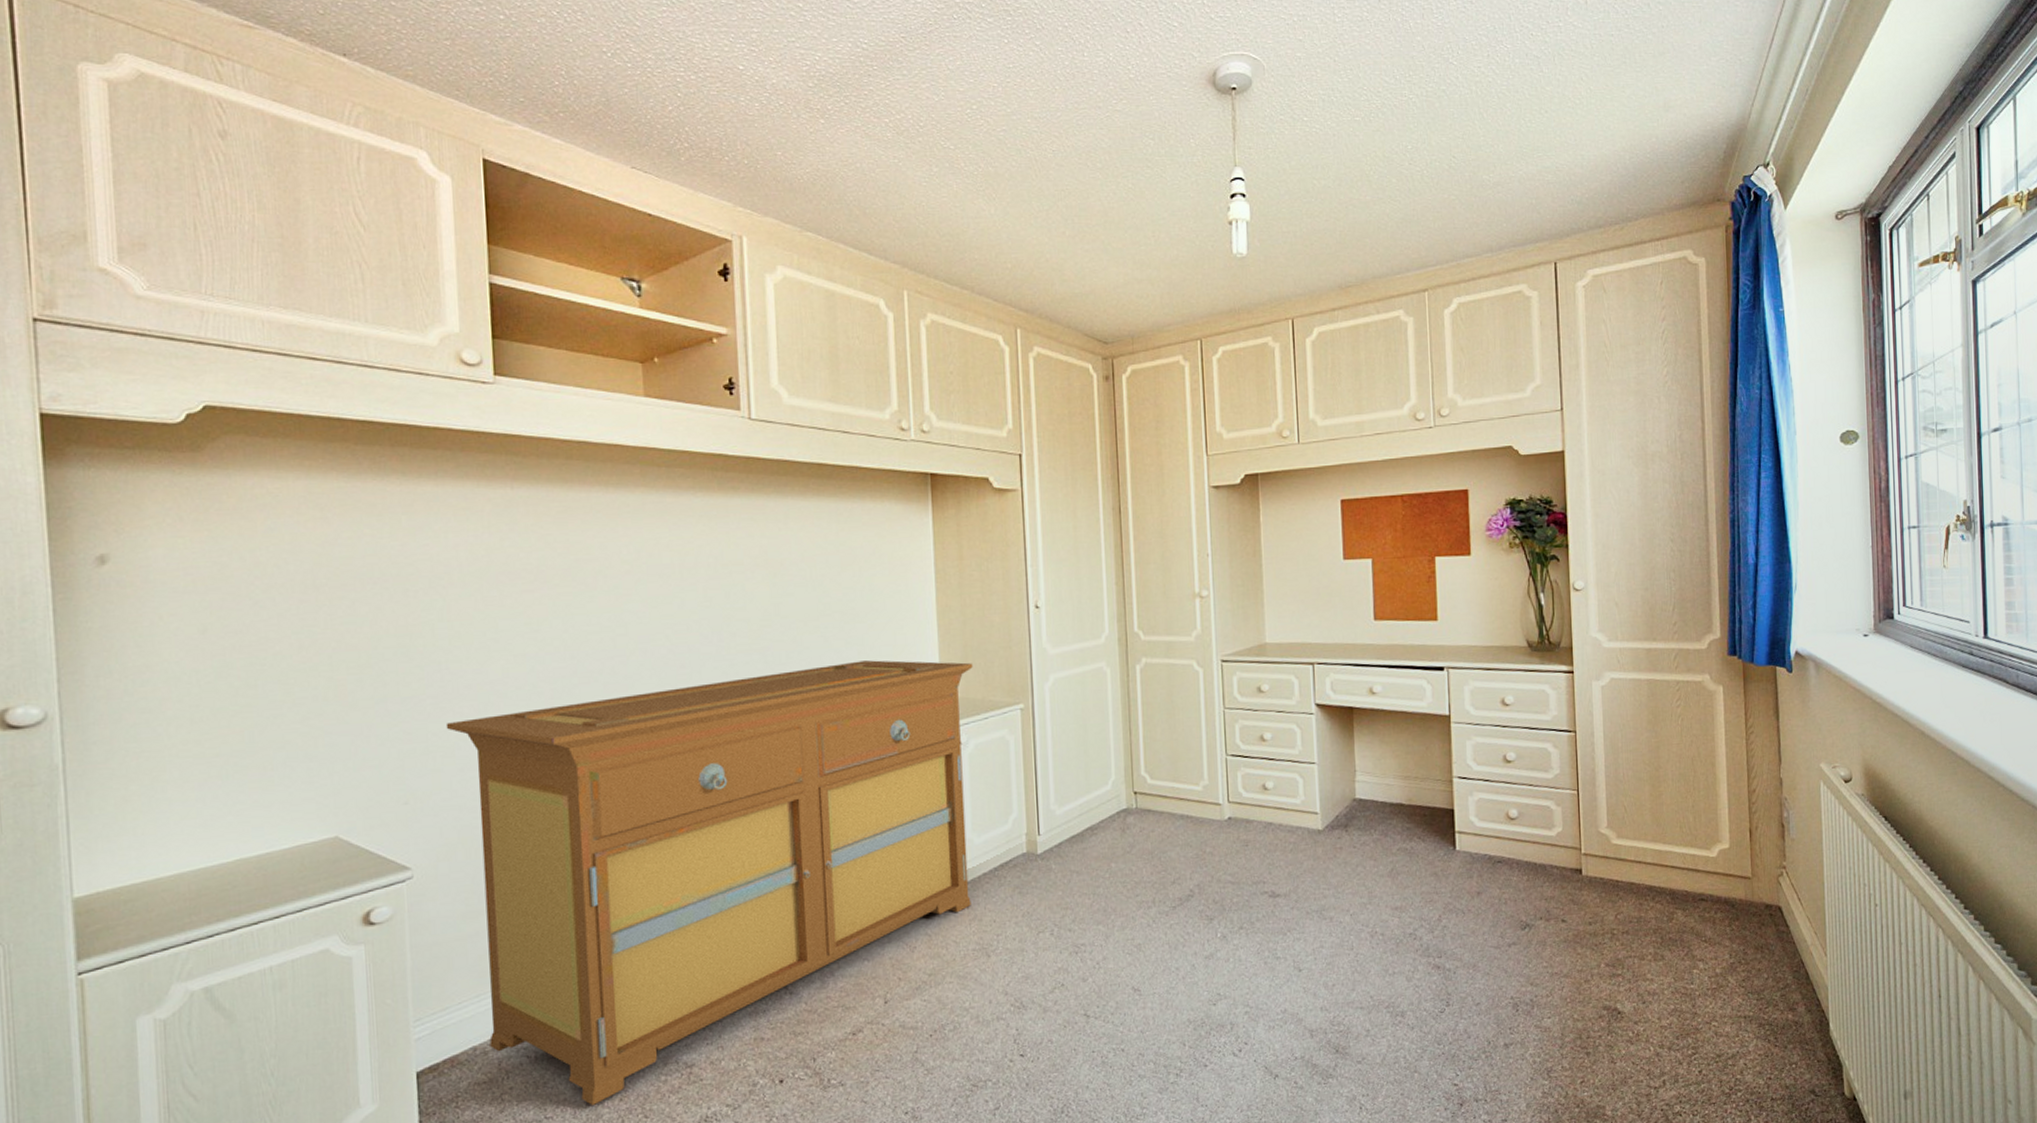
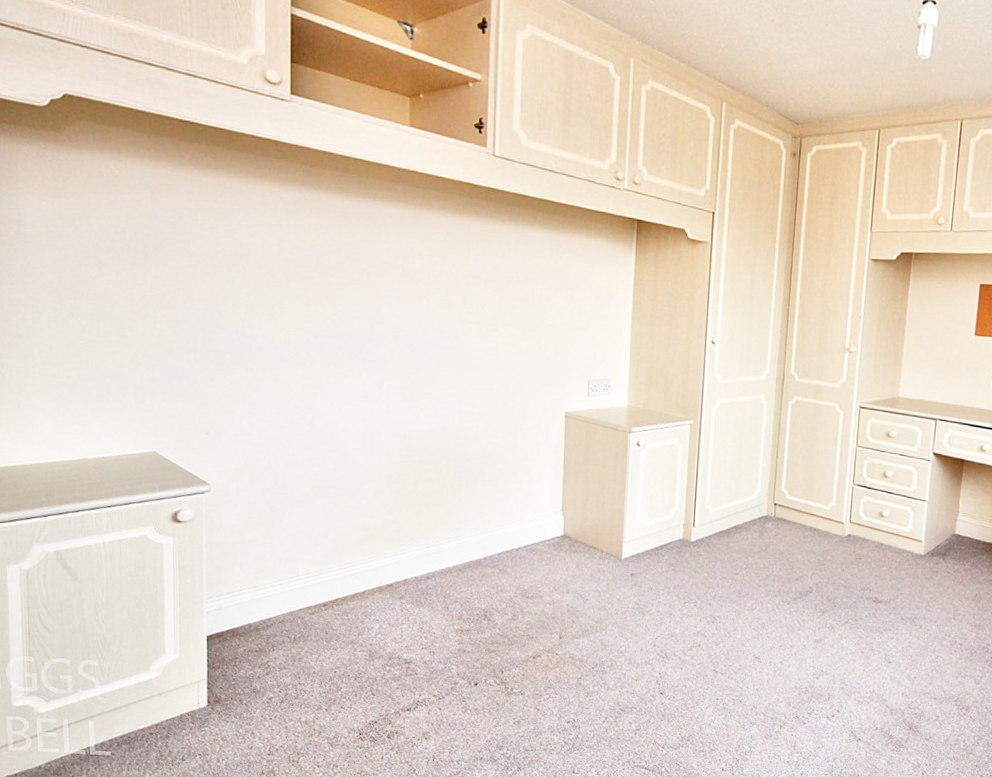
sideboard: present [446,660,973,1105] -> none [240,368,656,680]

